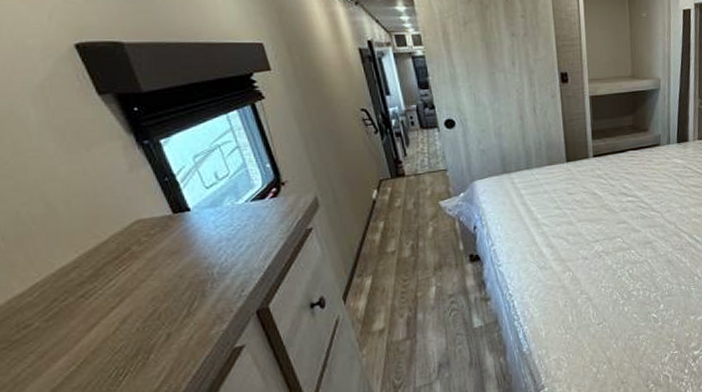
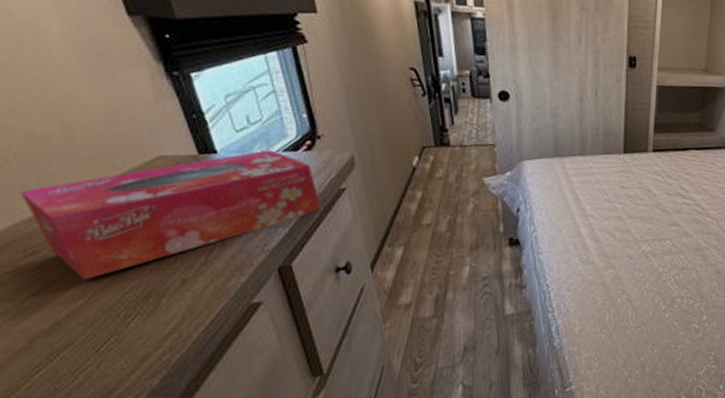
tissue box: none [10,201,292,346] -> present [20,149,322,280]

